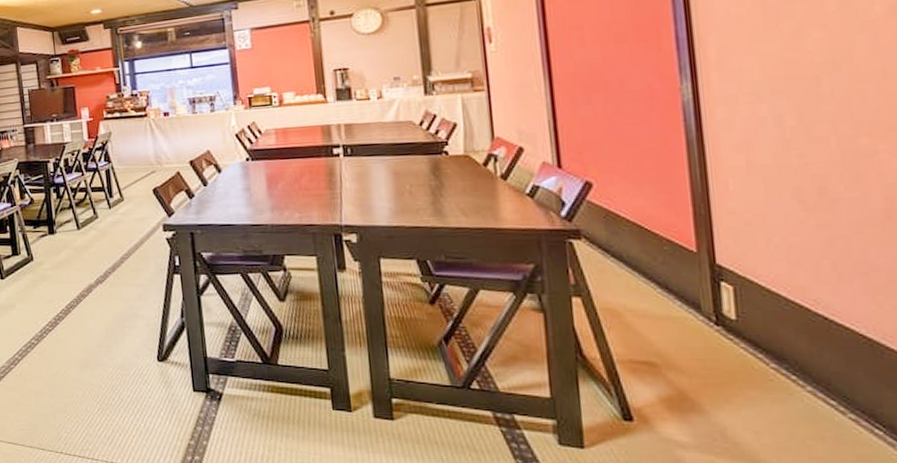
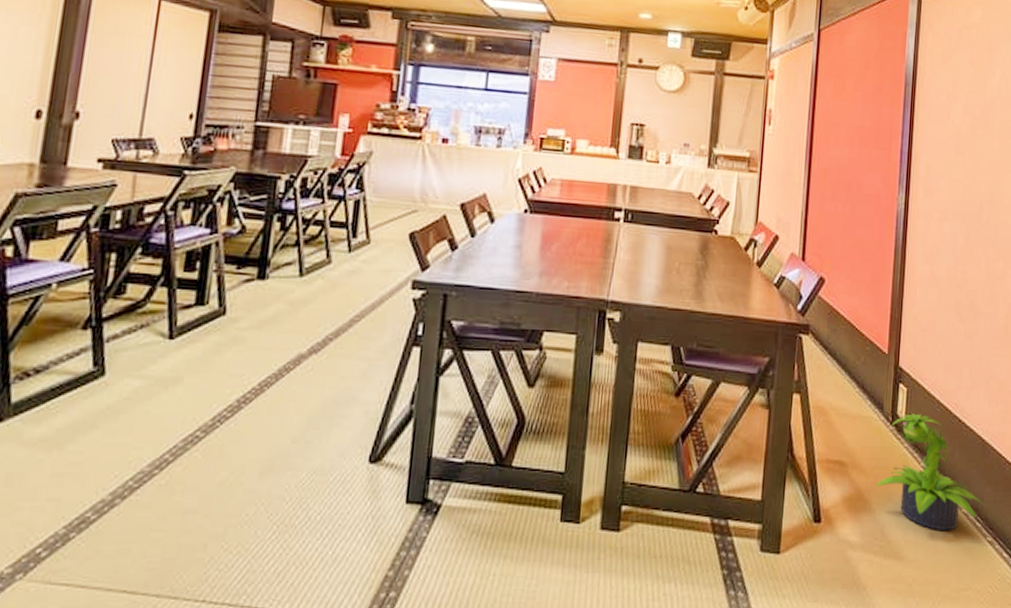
potted plant: none [704,312,886,437] -> present [875,413,985,531]

